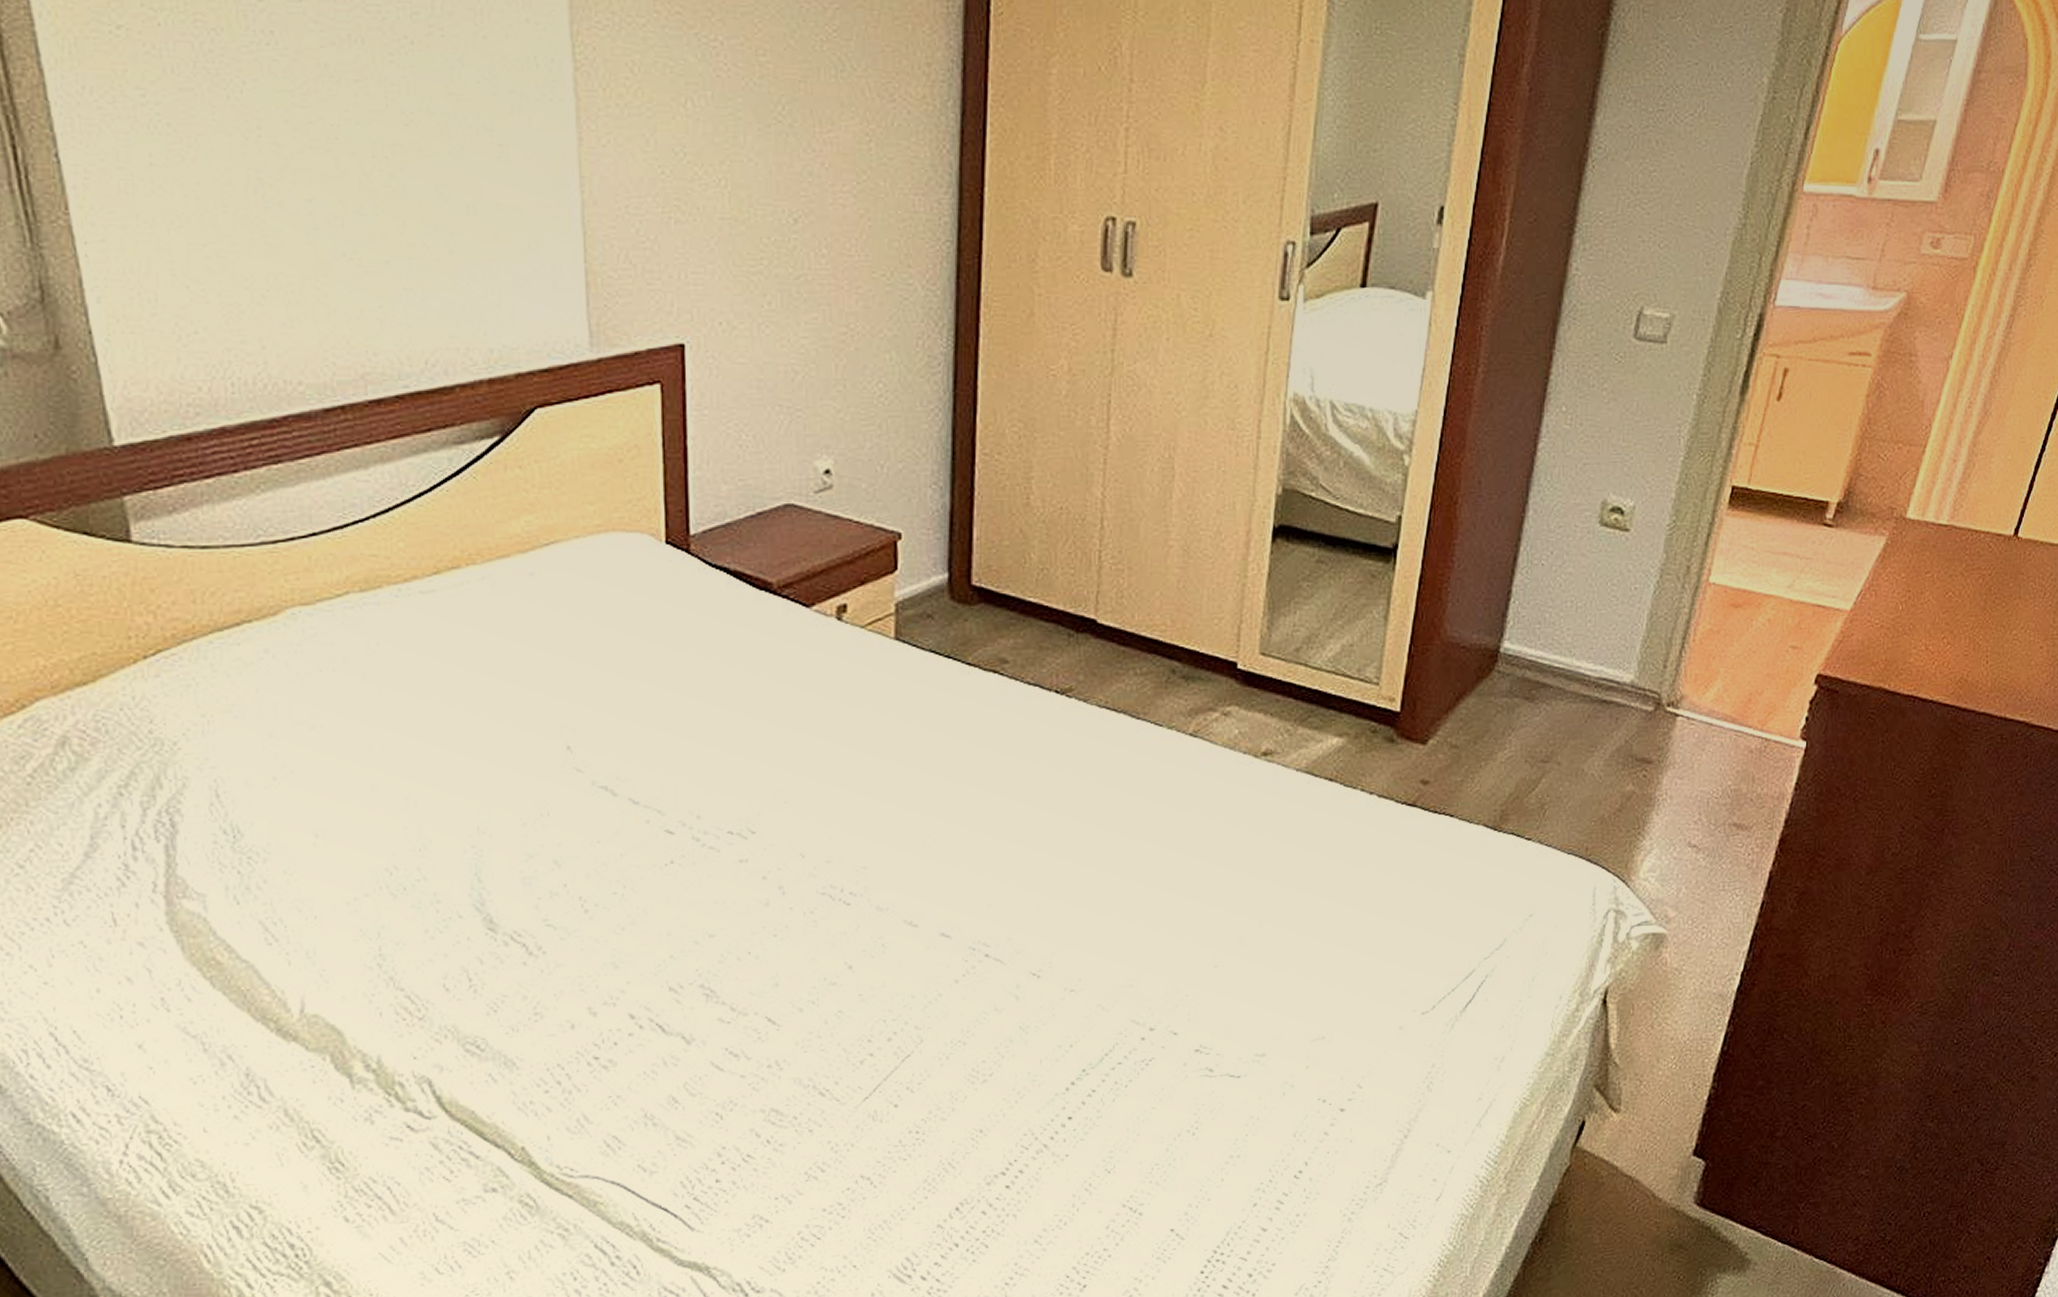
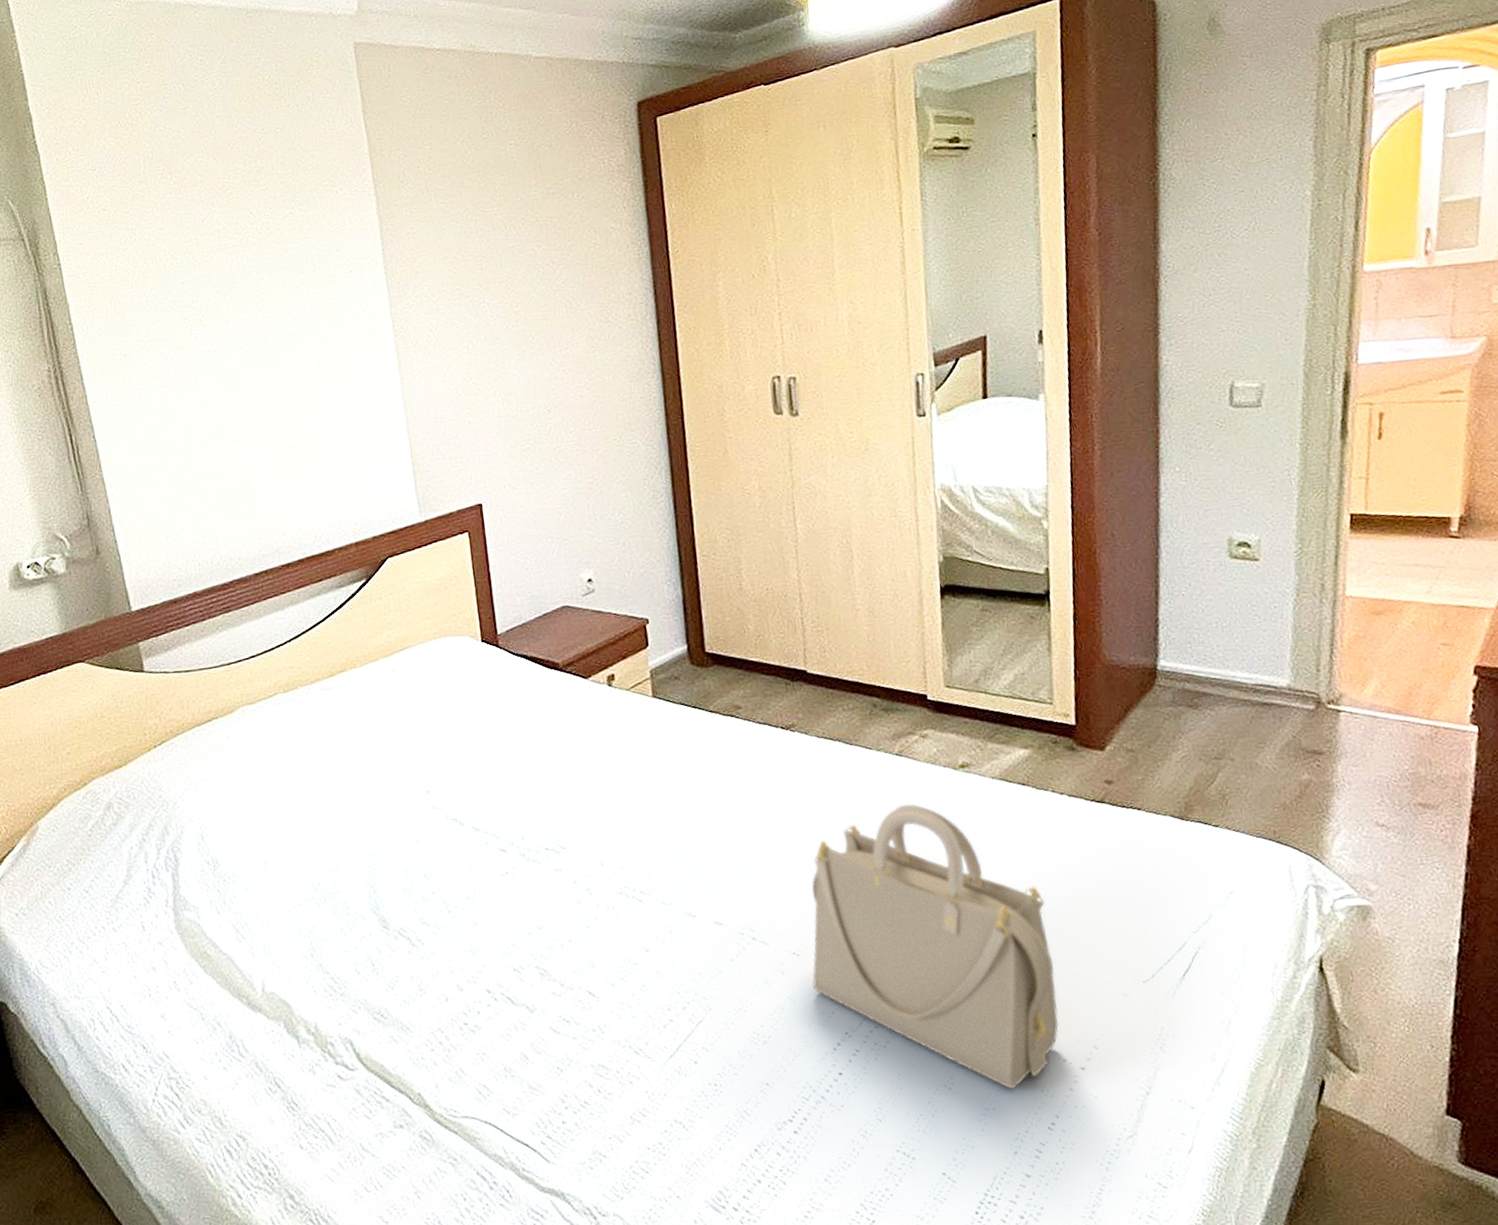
handbag: none [1052,796,1332,1135] -> present [811,803,1059,1090]

